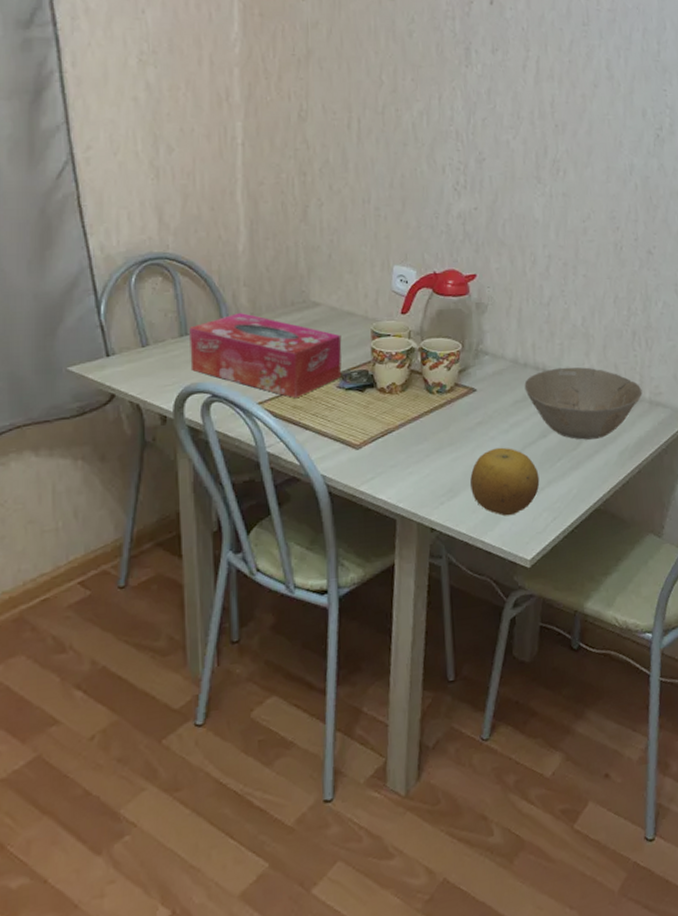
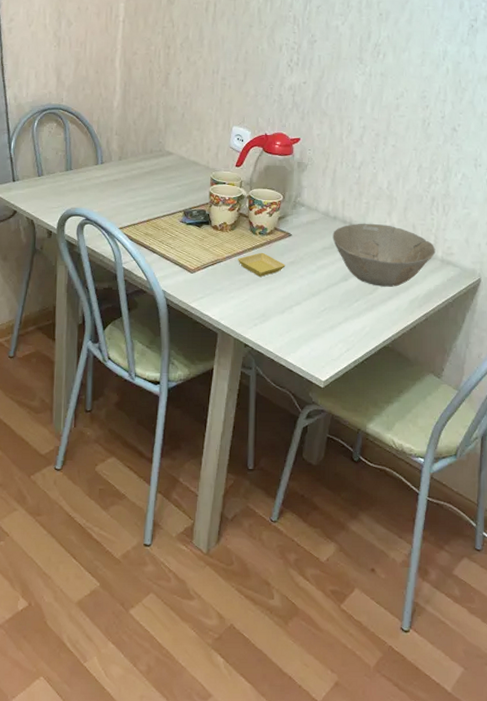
tissue box: present [189,313,342,398] -> none [72,156,187,227]
saucer: none [413,414,472,444] -> present [238,252,286,277]
fruit: present [470,447,540,516] -> none [280,284,338,342]

